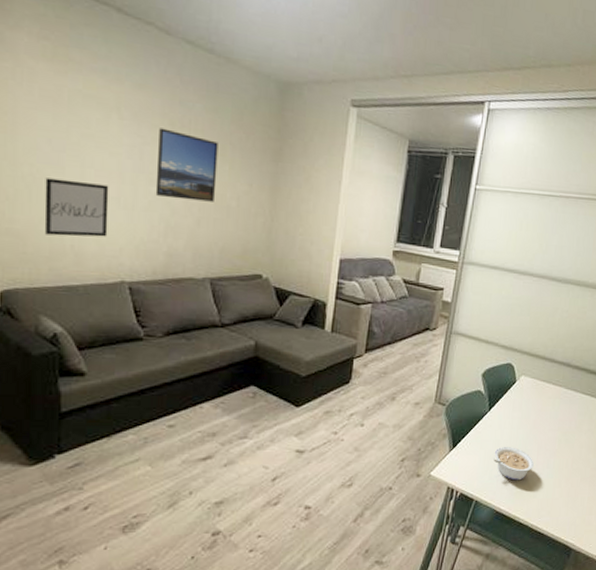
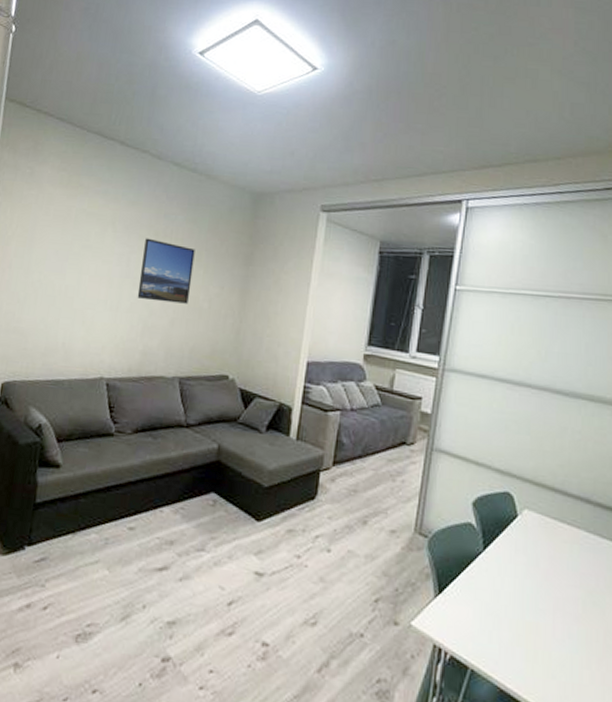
wall art: present [44,178,109,237] -> none [44,283,99,336]
legume: present [493,447,534,481] -> none [493,600,549,651]

